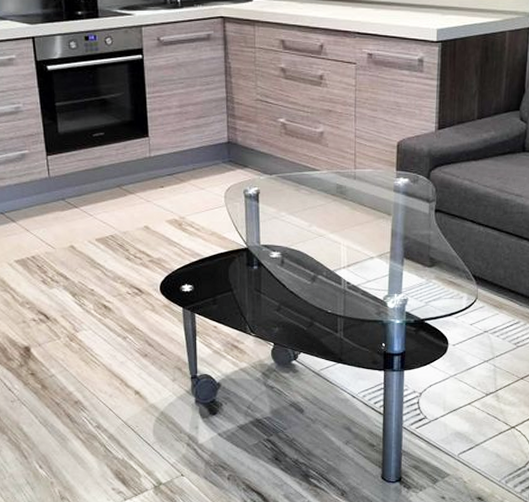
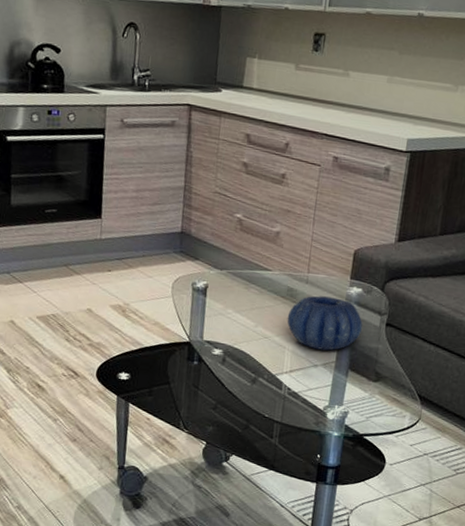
decorative bowl: none [339,190,412,242] -> present [287,296,363,351]

